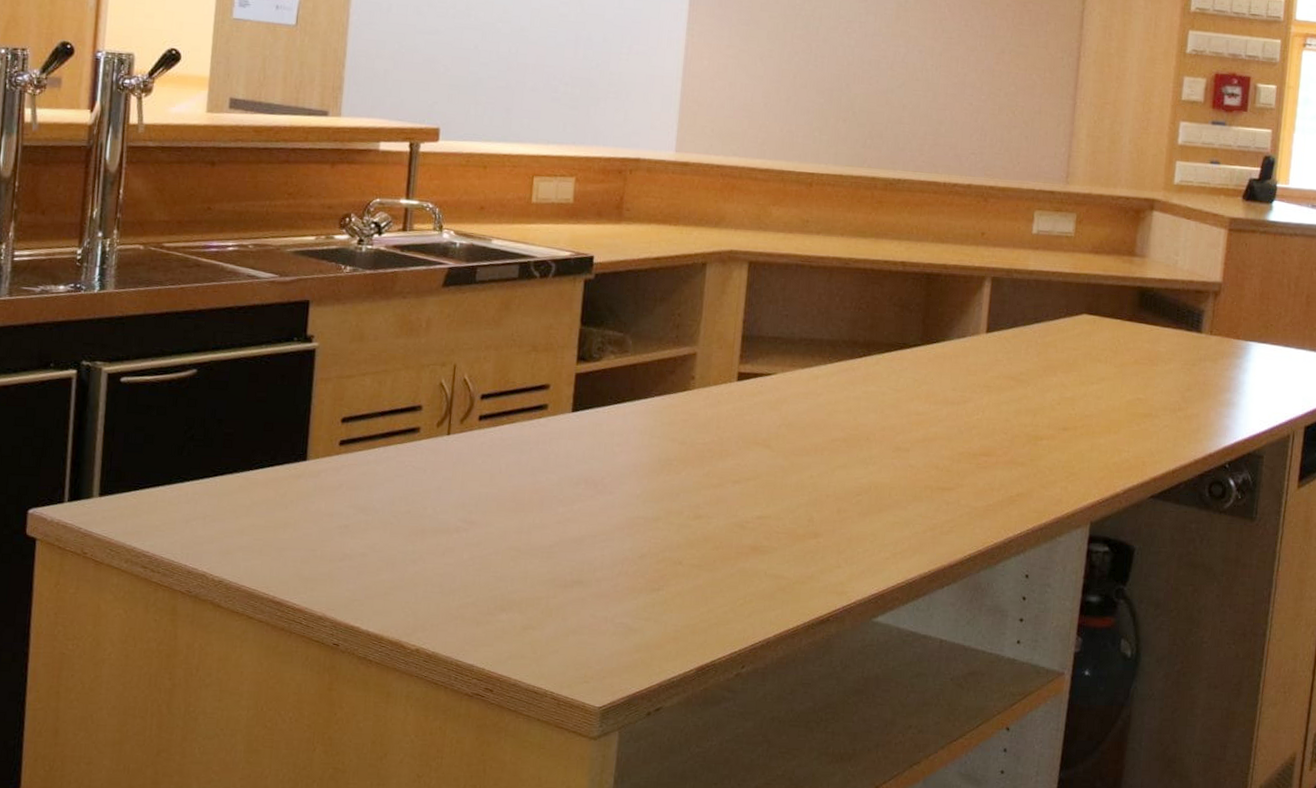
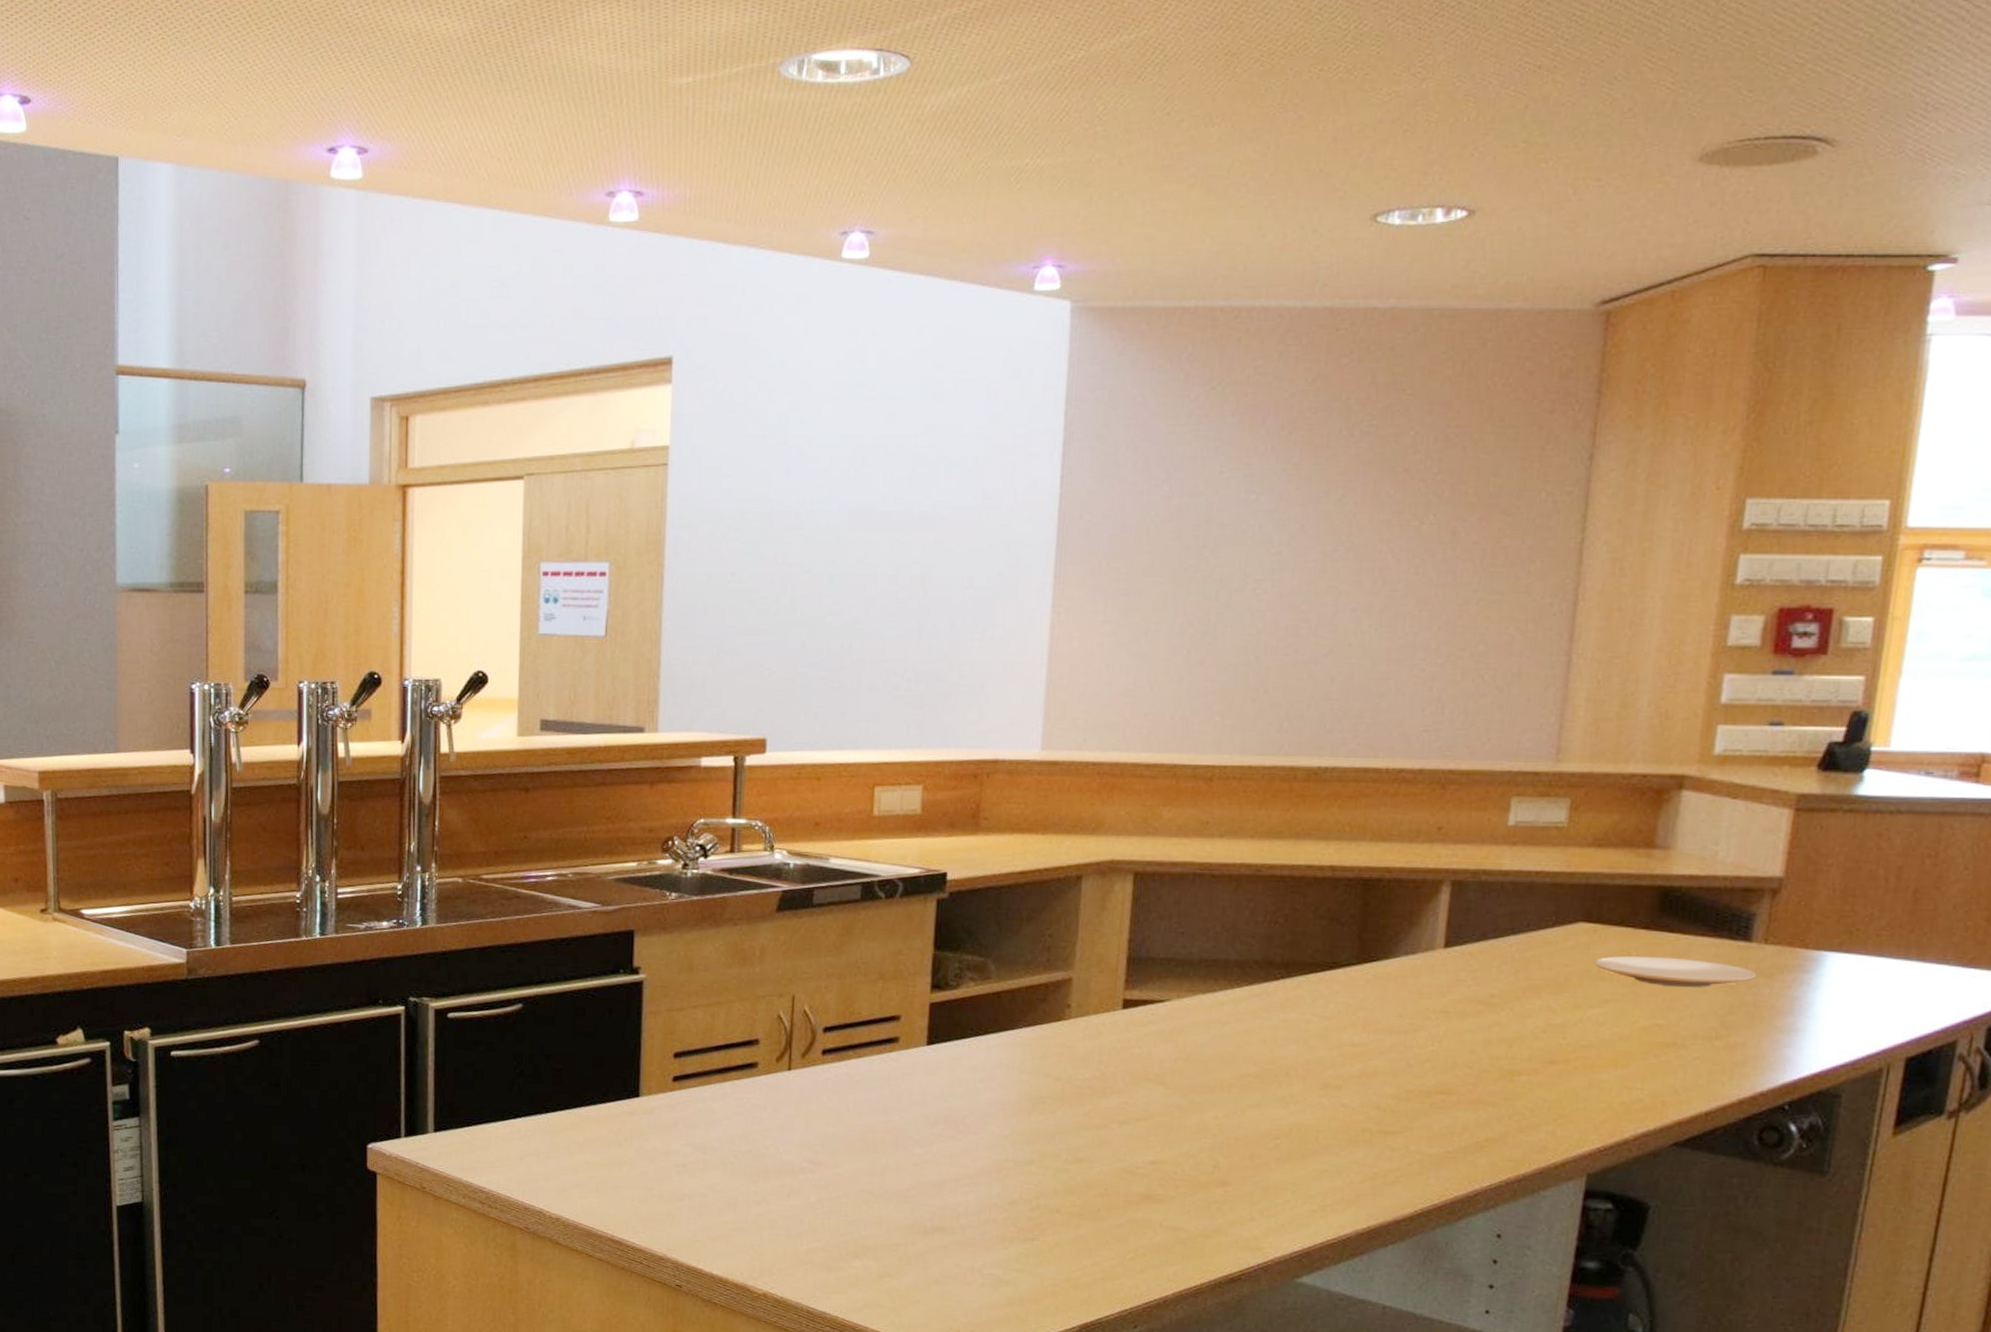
plate: none [1094,342,1206,369] -> present [1595,955,1757,988]

